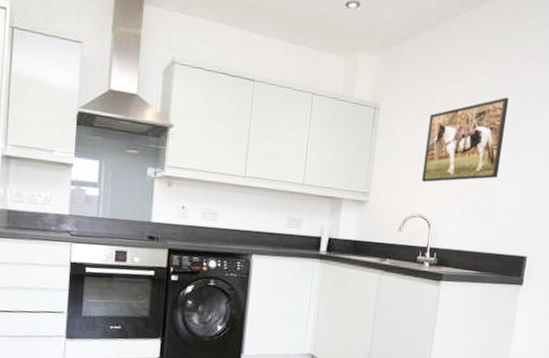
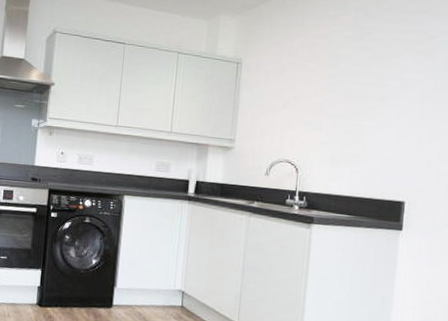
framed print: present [422,97,509,182] -> none [287,49,373,130]

